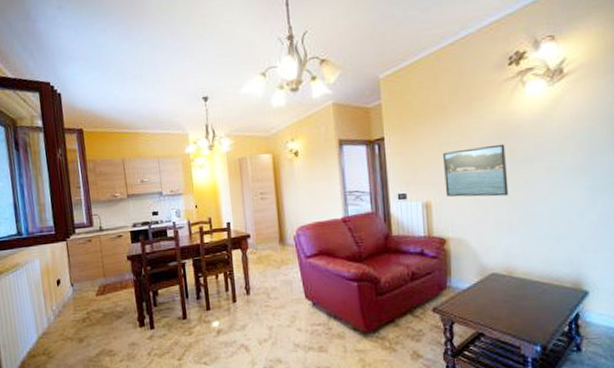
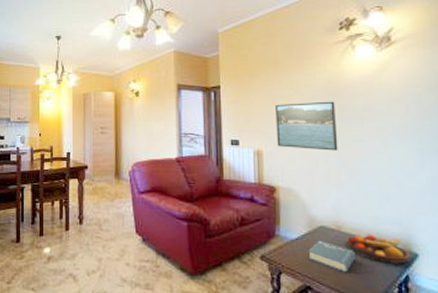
book: none [480,286,528,316] -> present [308,239,356,272]
fruit bowl: none [517,276,581,303] -> present [345,234,410,264]

